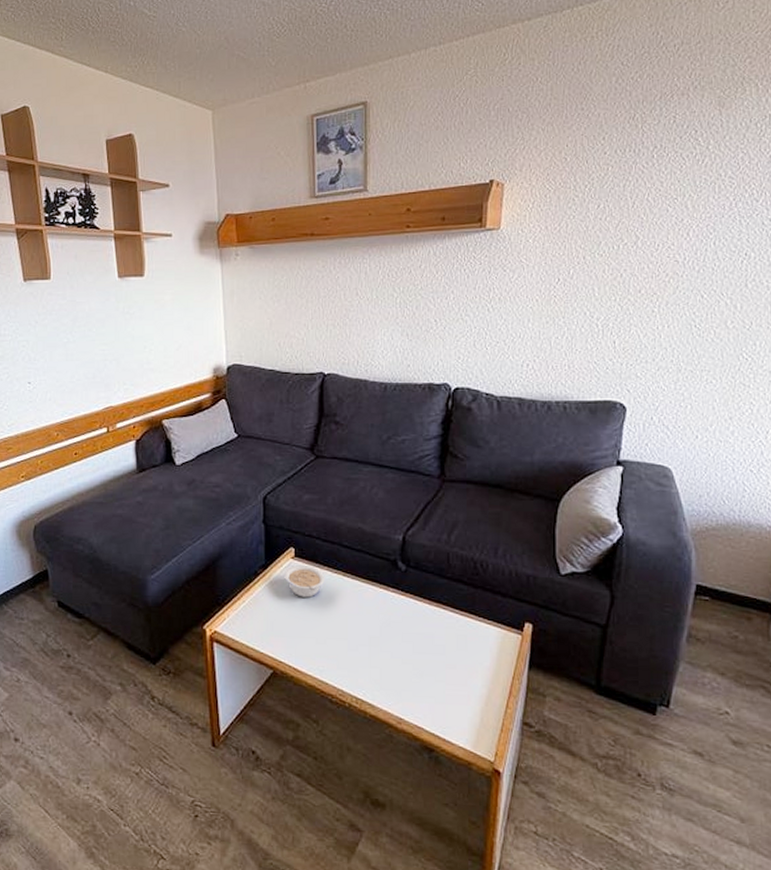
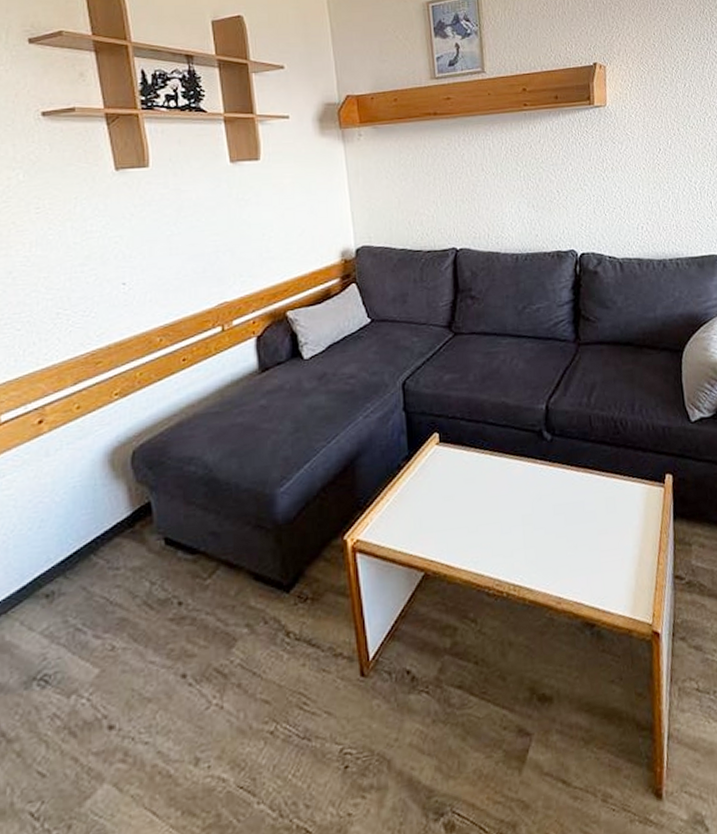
legume: present [284,564,325,598] -> none [429,449,473,485]

